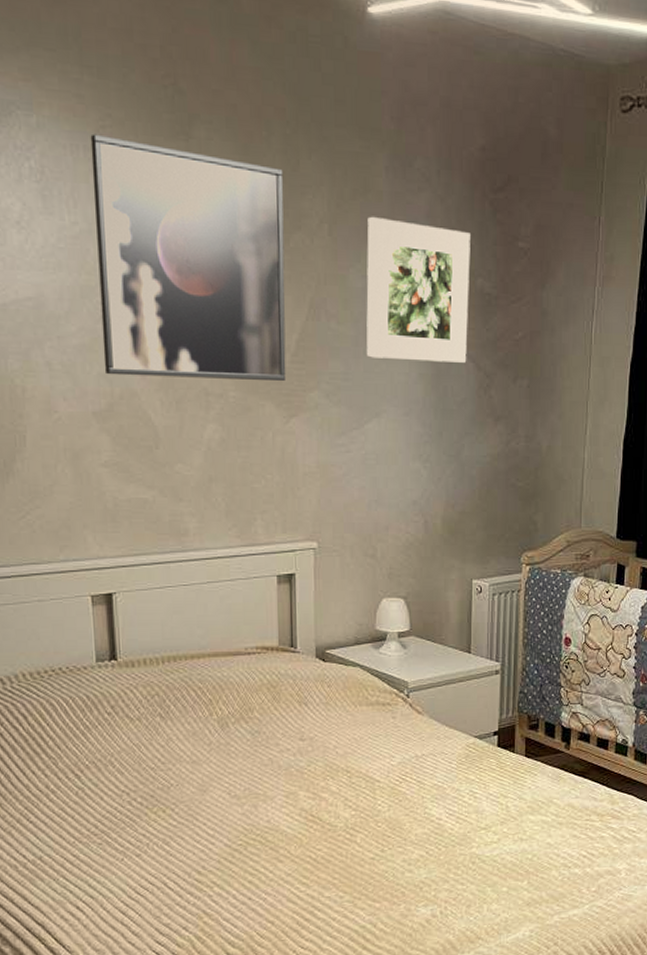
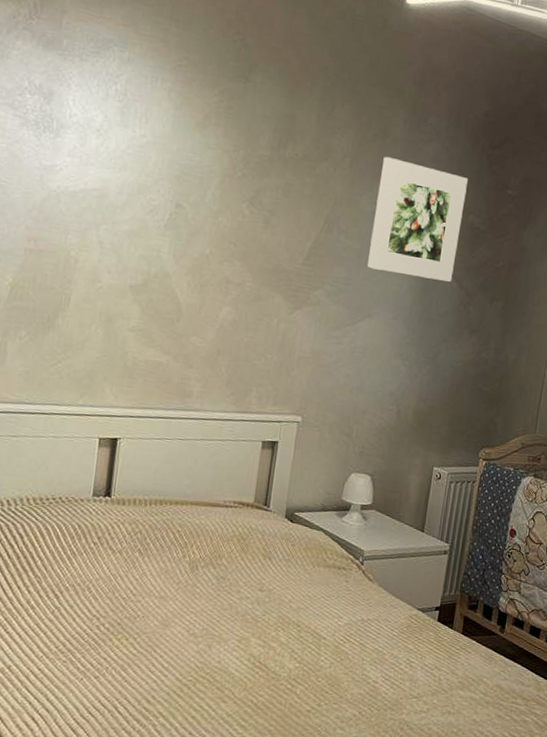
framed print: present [90,134,287,382] -> none [145,70,320,280]

